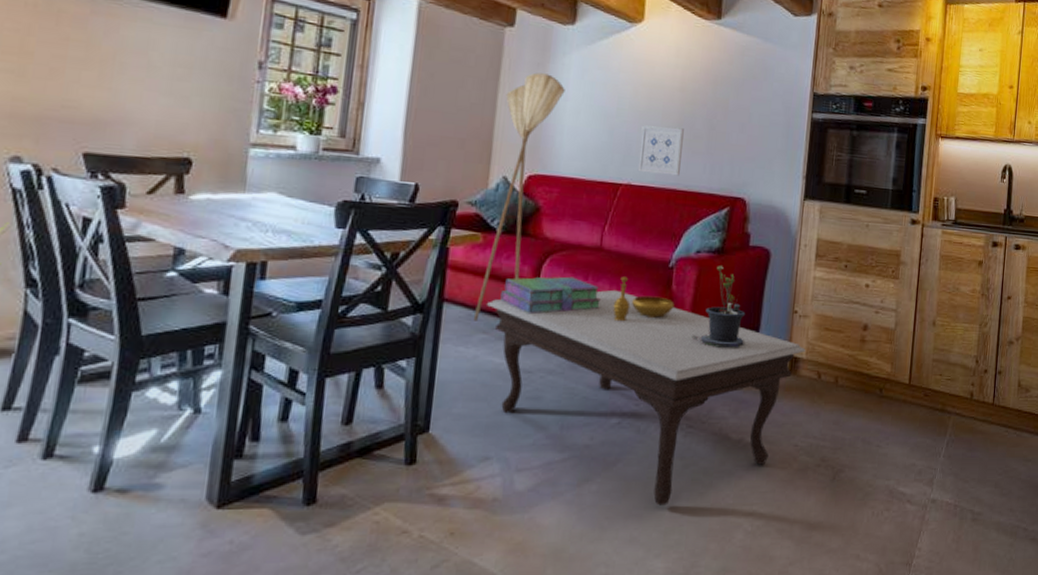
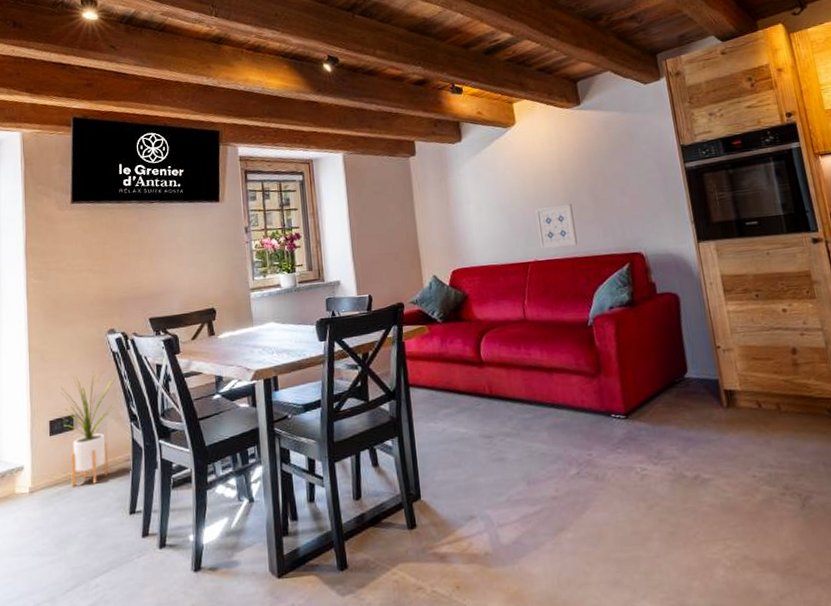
floor lamp: present [473,72,565,321] -> none [421,185,466,400]
coffee table: present [487,289,806,506] -> none [443,354,739,548]
stack of books: present [500,276,601,314] -> none [452,349,537,386]
decorative bowl: present [613,277,674,322] -> none [547,341,602,382]
potted plant: present [692,265,746,350] -> none [625,315,677,393]

